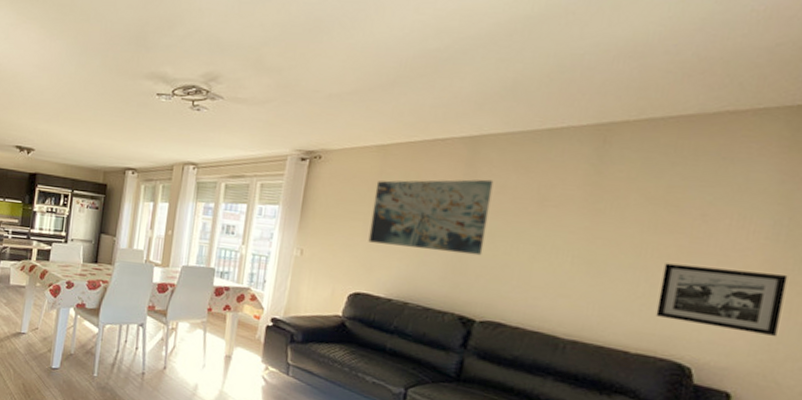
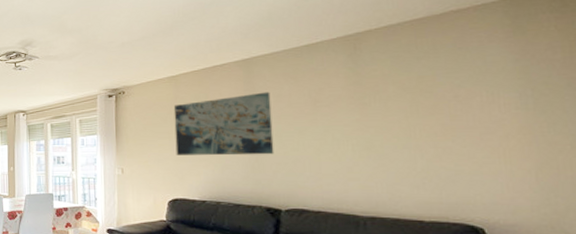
picture frame: present [655,263,788,337] -> none [434,137,552,192]

